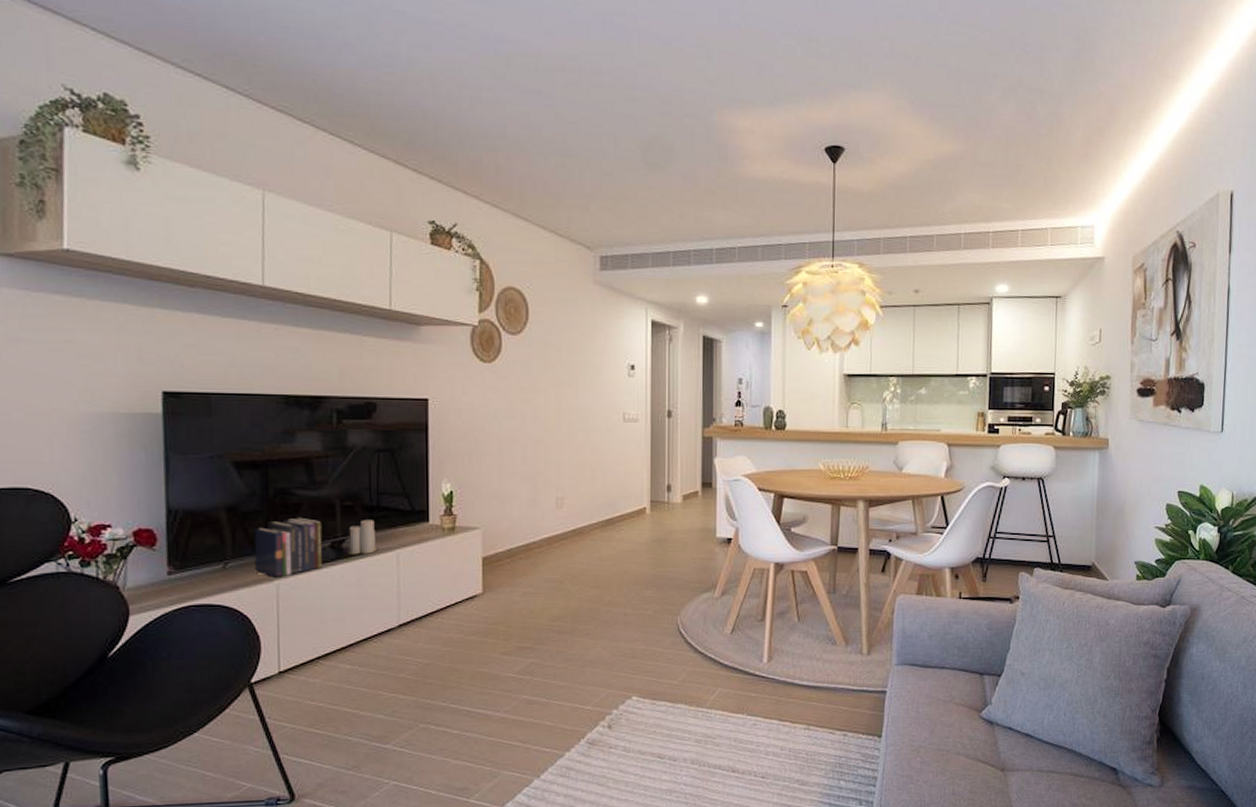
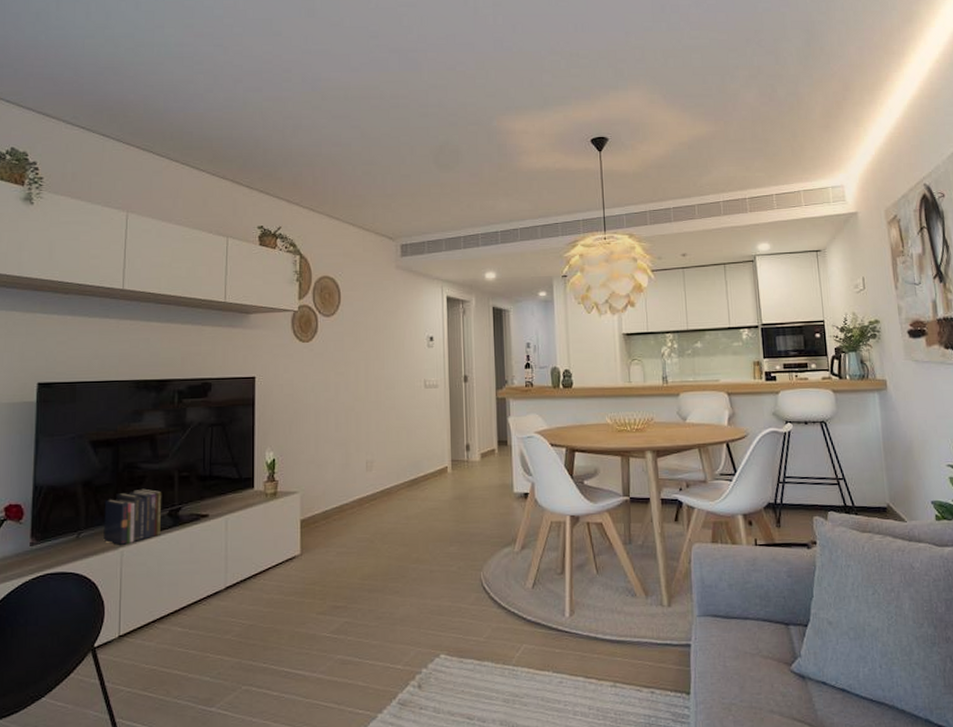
candle: present [348,517,378,555] -> none [183,486,209,522]

